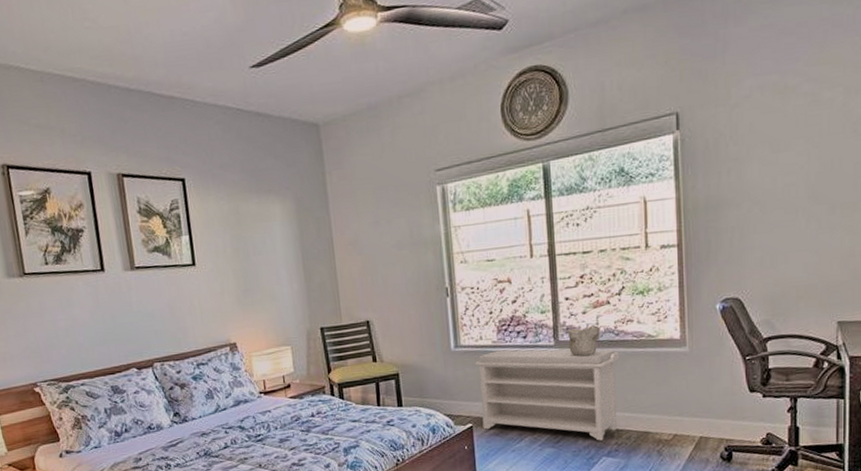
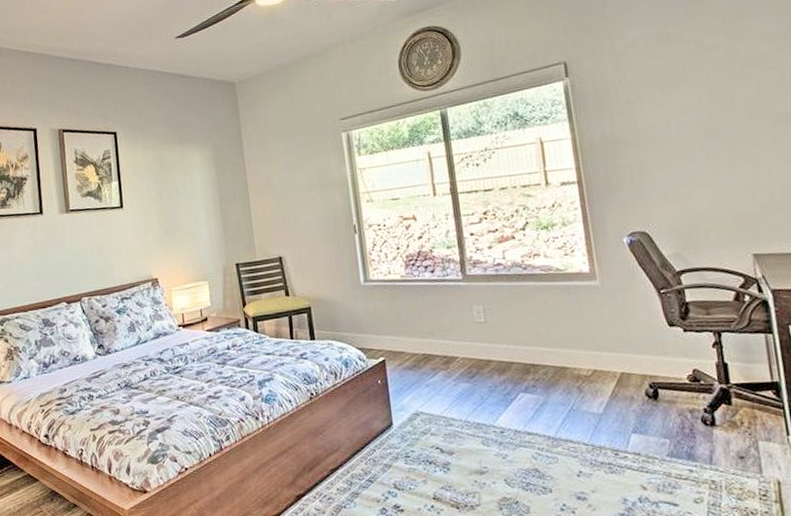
bench: present [474,349,620,441] -> none [384,283,532,376]
ceramic vessel: present [568,324,600,356] -> none [475,258,508,290]

